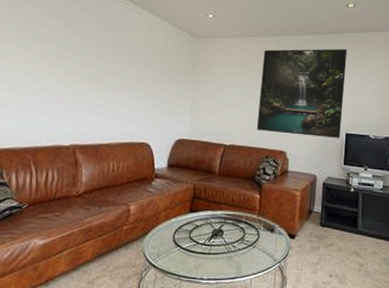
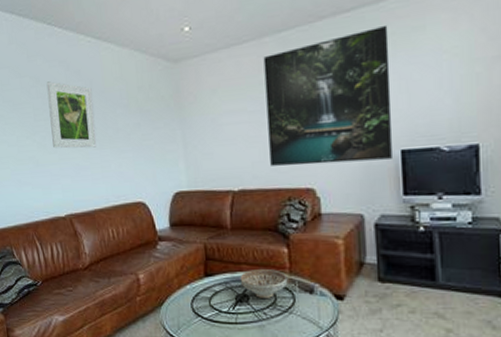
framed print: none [72,27,121,91] -> present [46,81,97,149]
decorative bowl: none [218,209,256,234] -> present [240,269,288,298]

